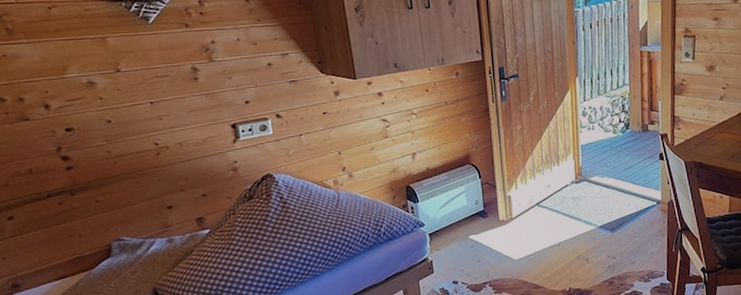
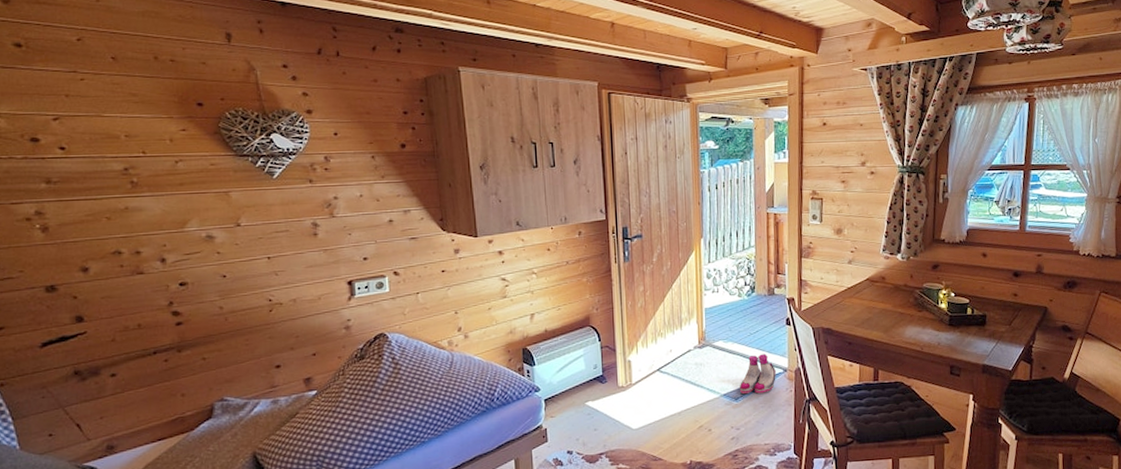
boots: none [615,187,650,226] -> present [740,354,776,395]

